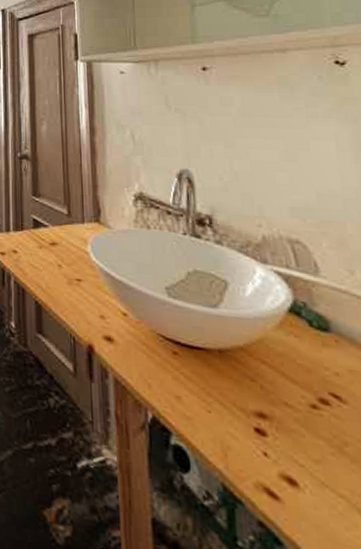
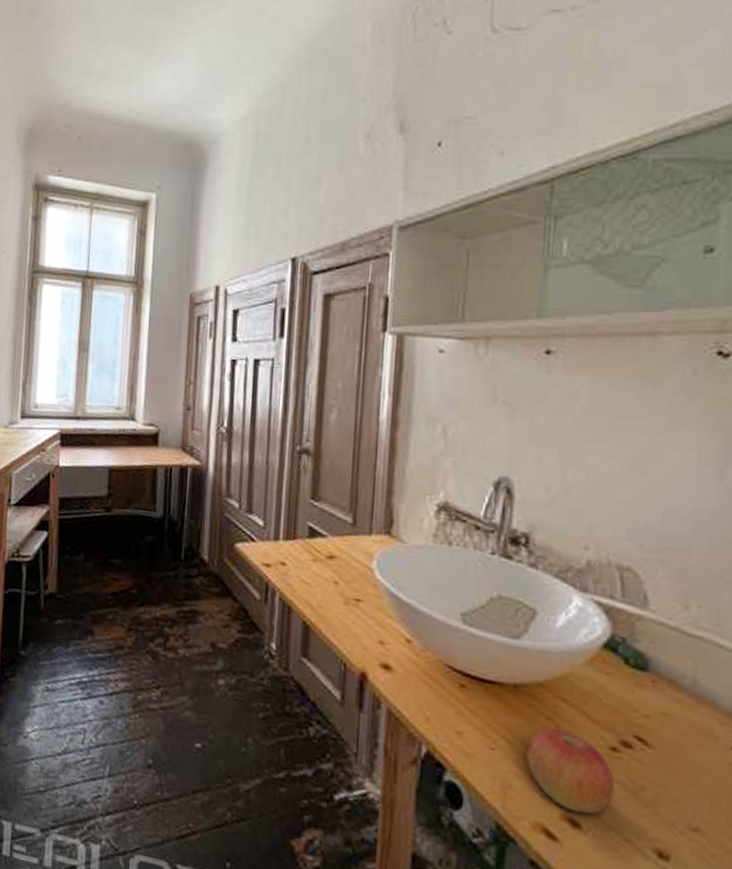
apple: none [239,389,323,472] -> present [527,727,615,815]

